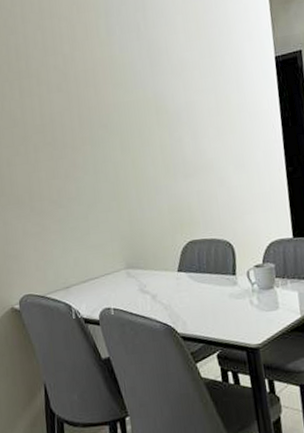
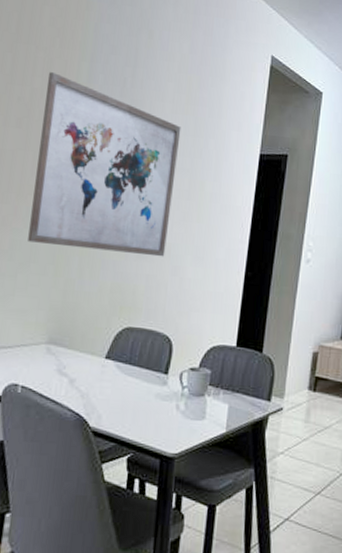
wall art: none [73,36,209,186] -> present [28,72,181,257]

